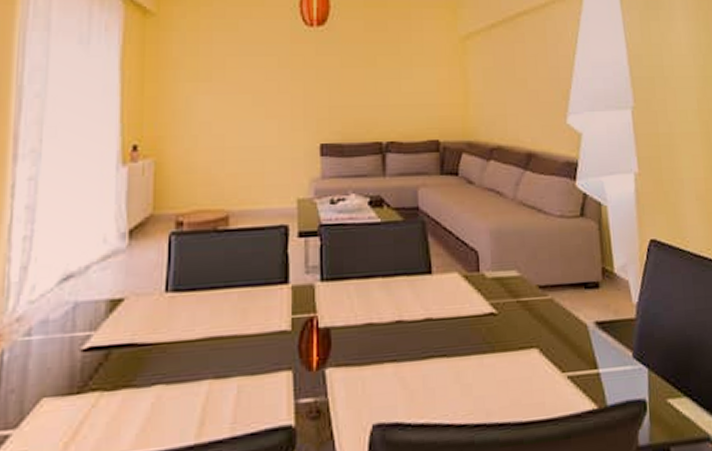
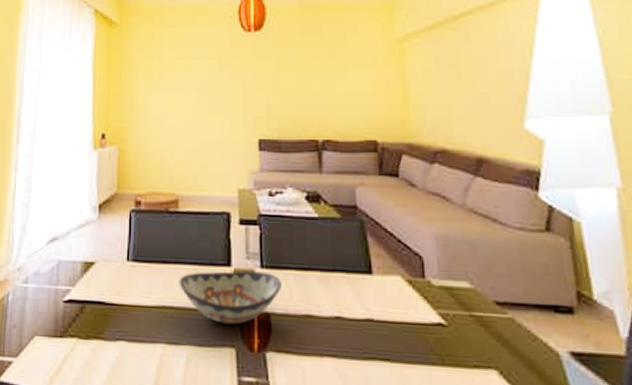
decorative bowl: none [229,284,342,347] -> present [179,270,282,325]

